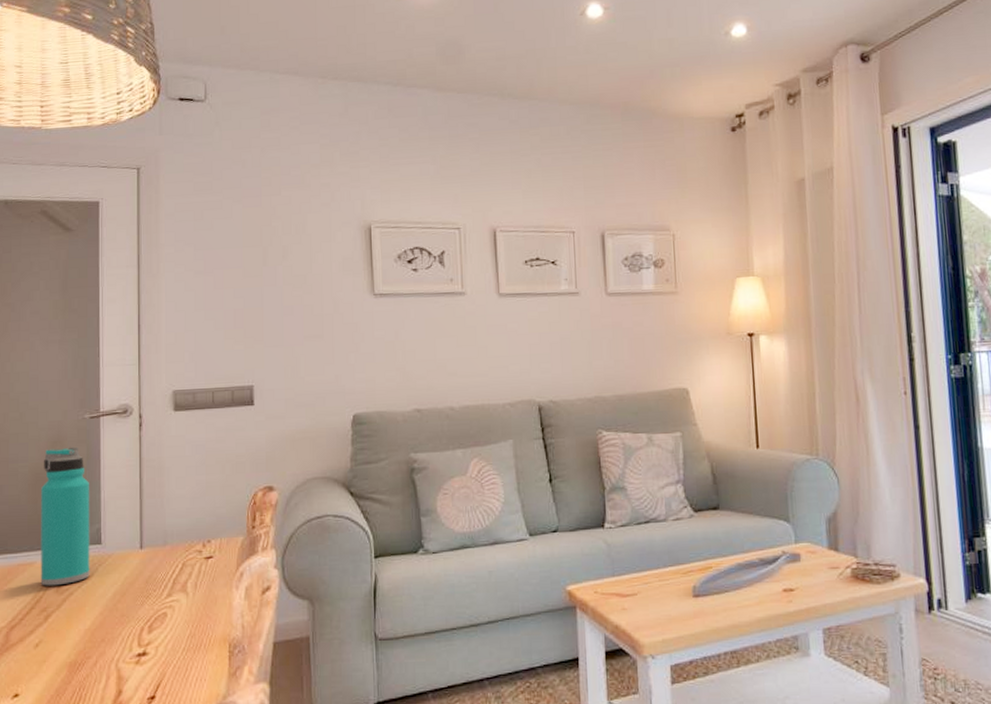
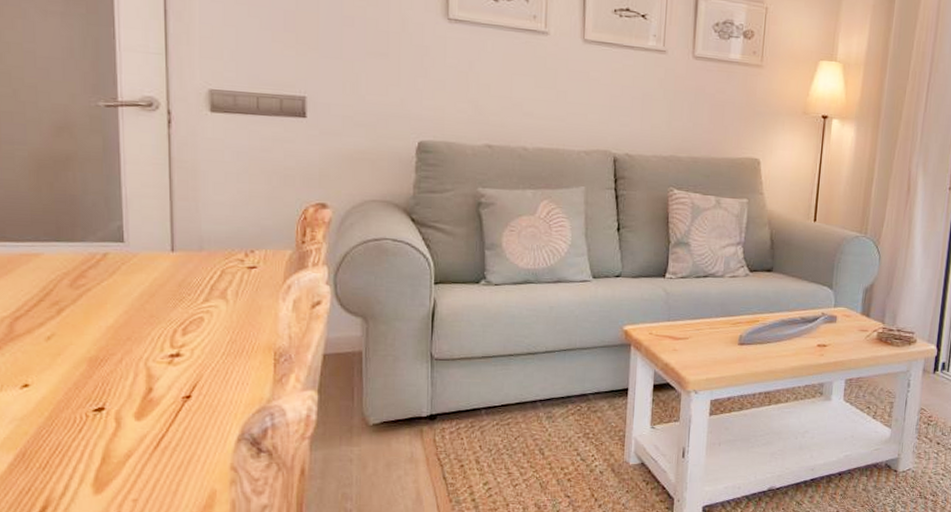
water bottle: present [40,447,90,586] -> none [46,134,111,280]

